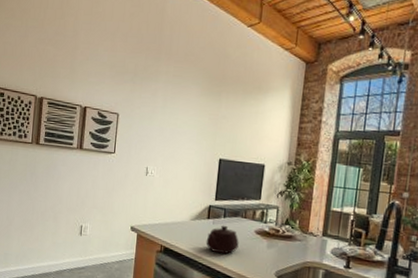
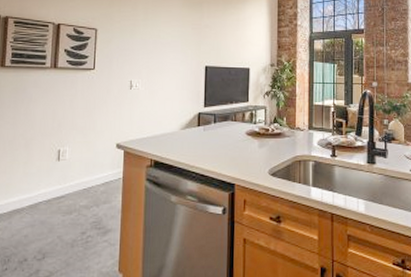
teapot: present [206,225,239,254] -> none [198,130,231,160]

